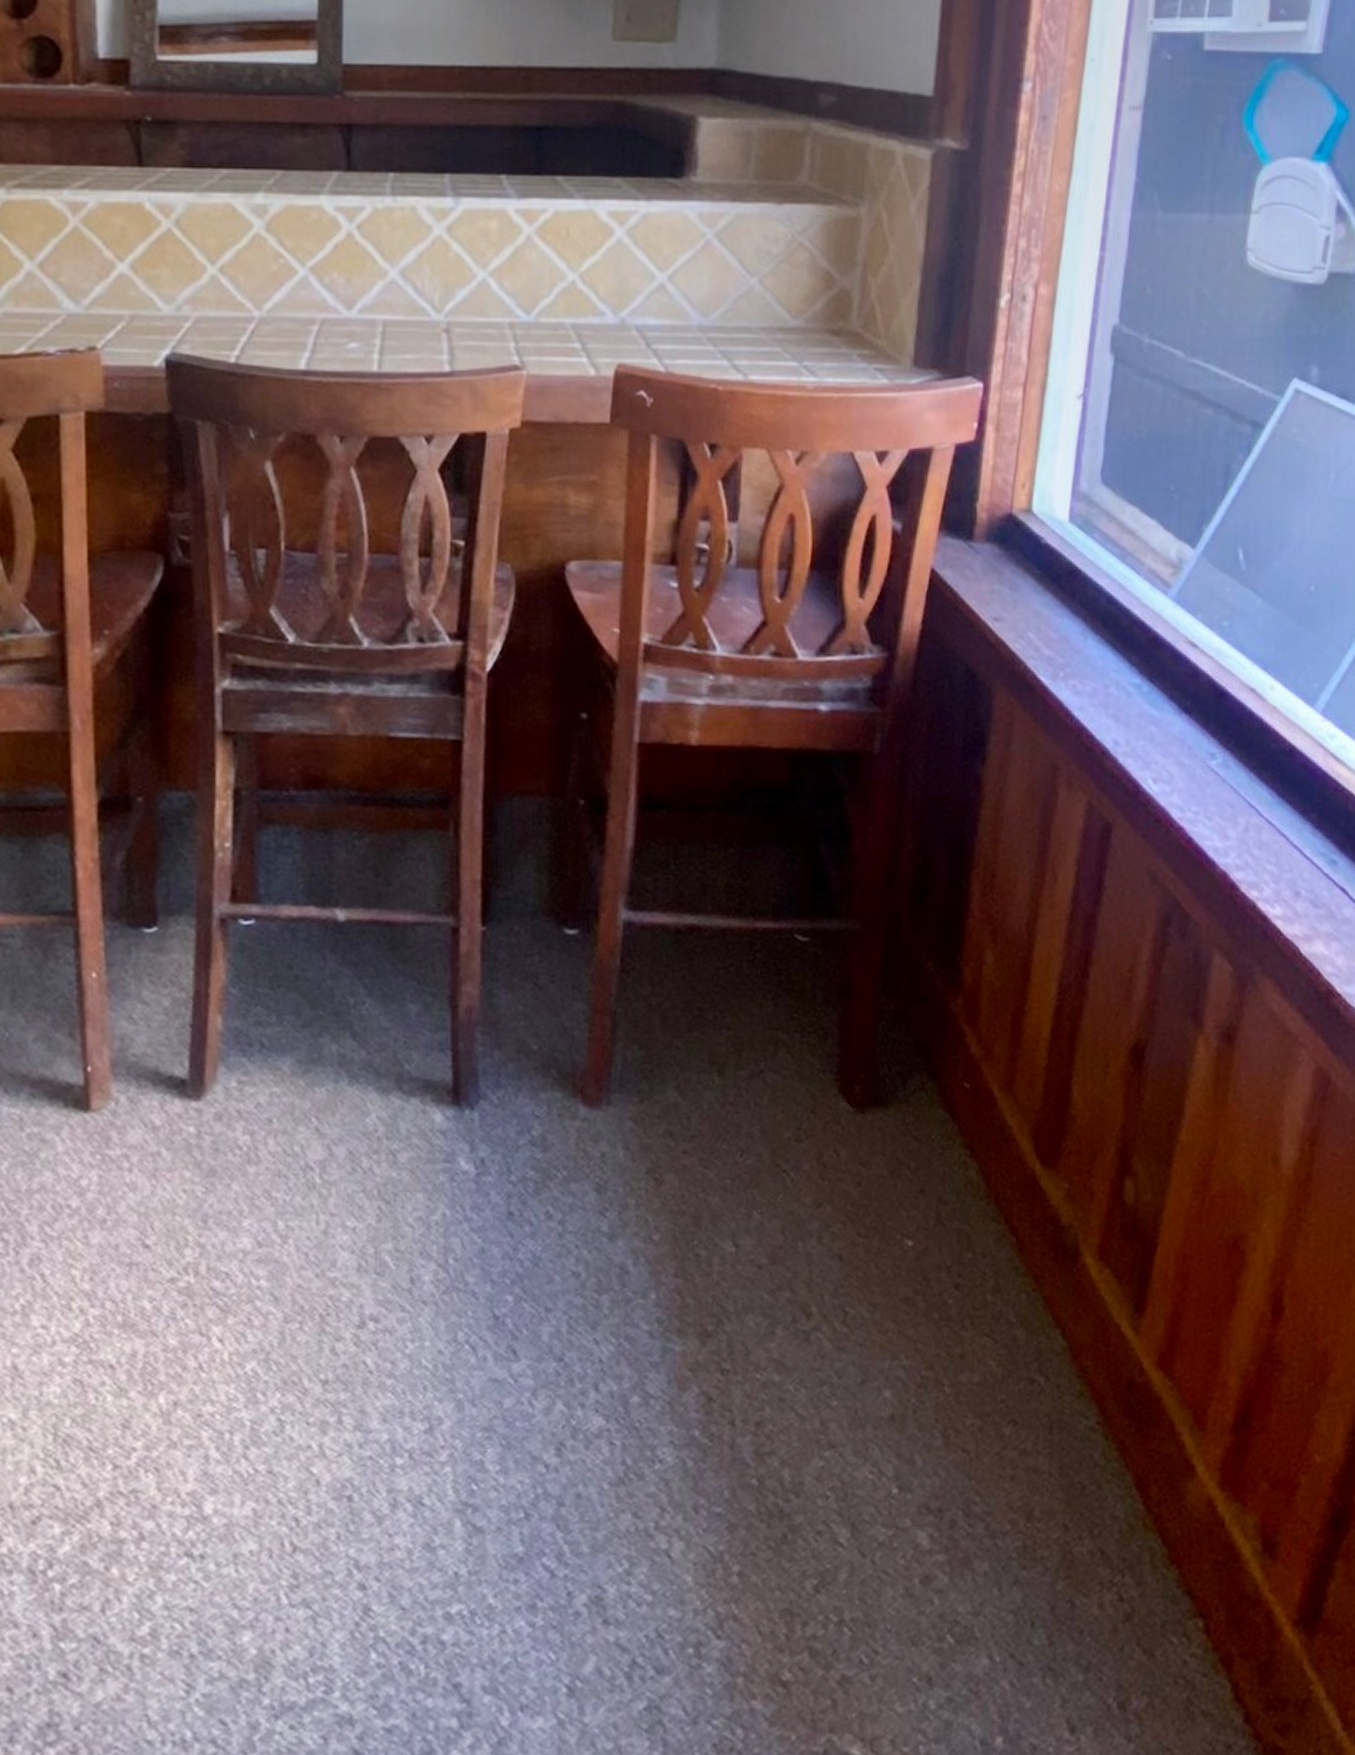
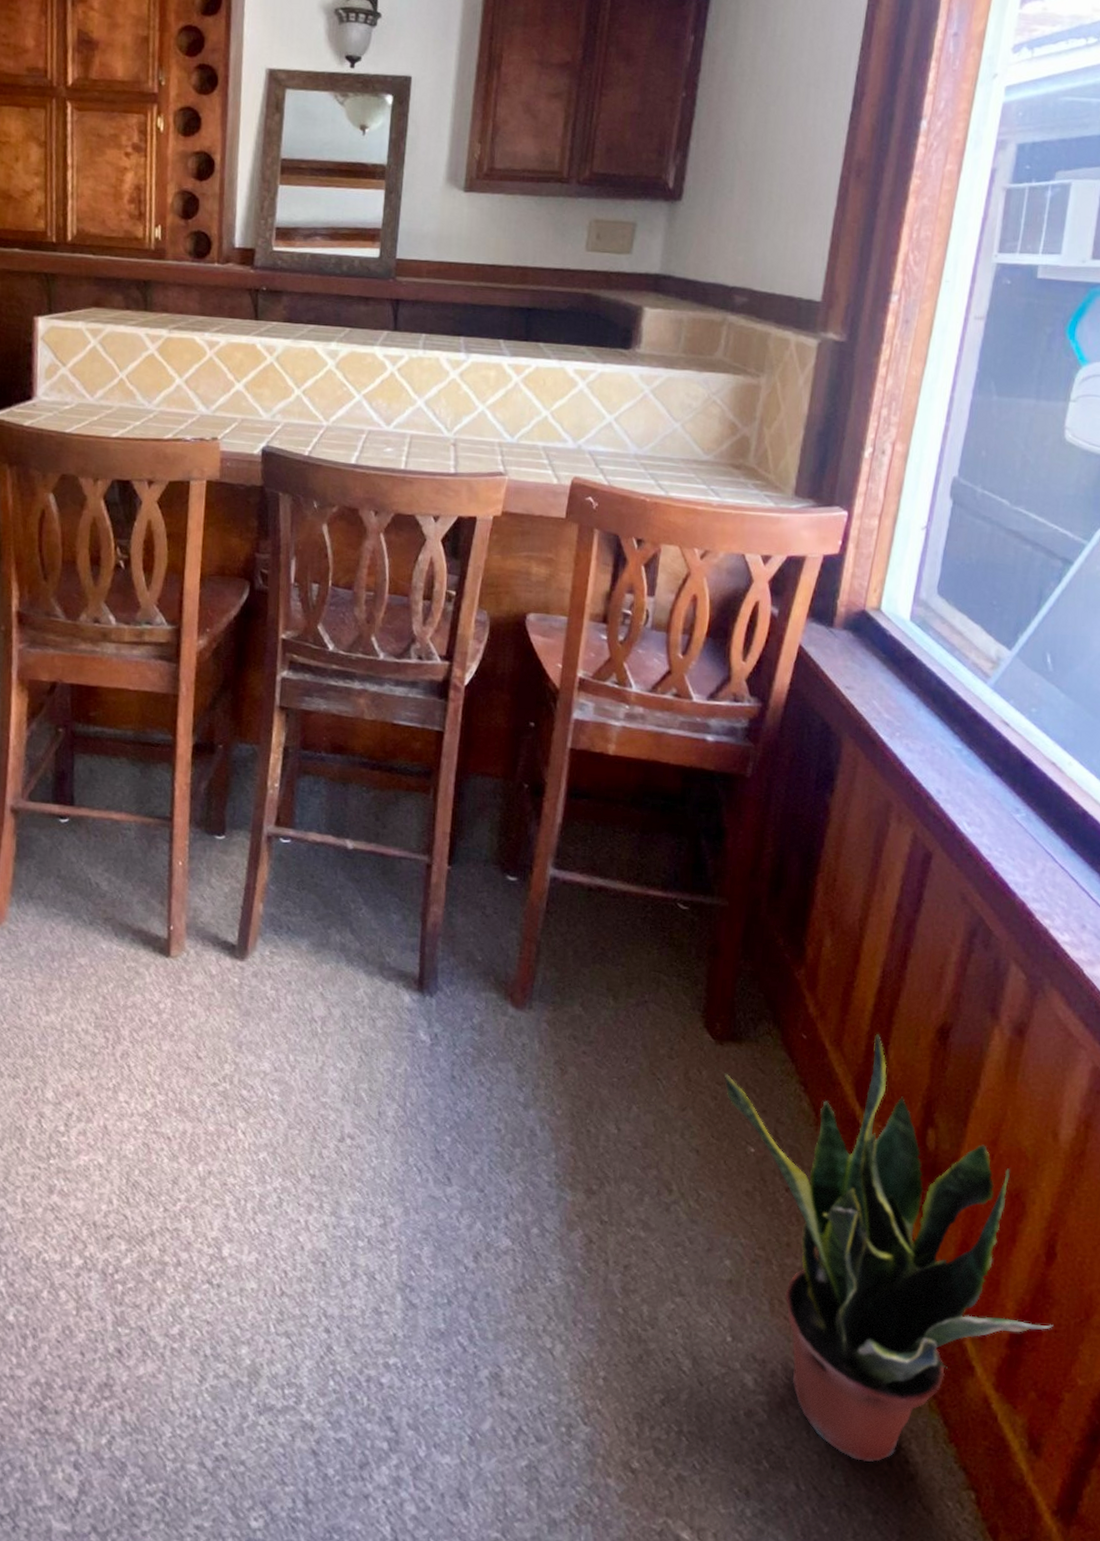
potted plant: none [868,1068,1284,1611] -> present [724,1034,1053,1462]

